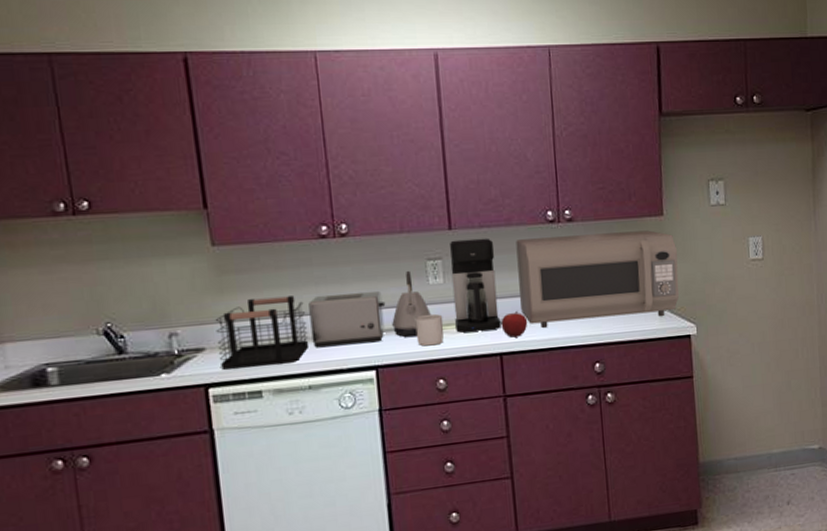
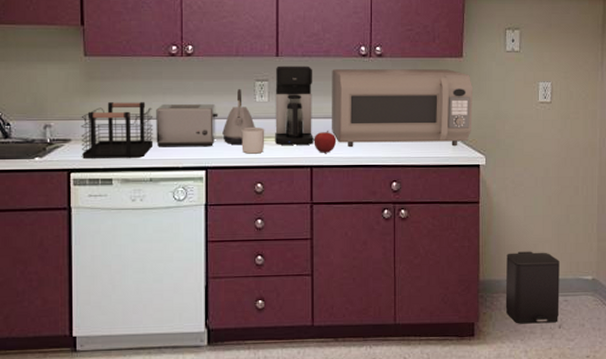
pedal bin: none [726,424,787,505] -> present [505,251,560,324]

